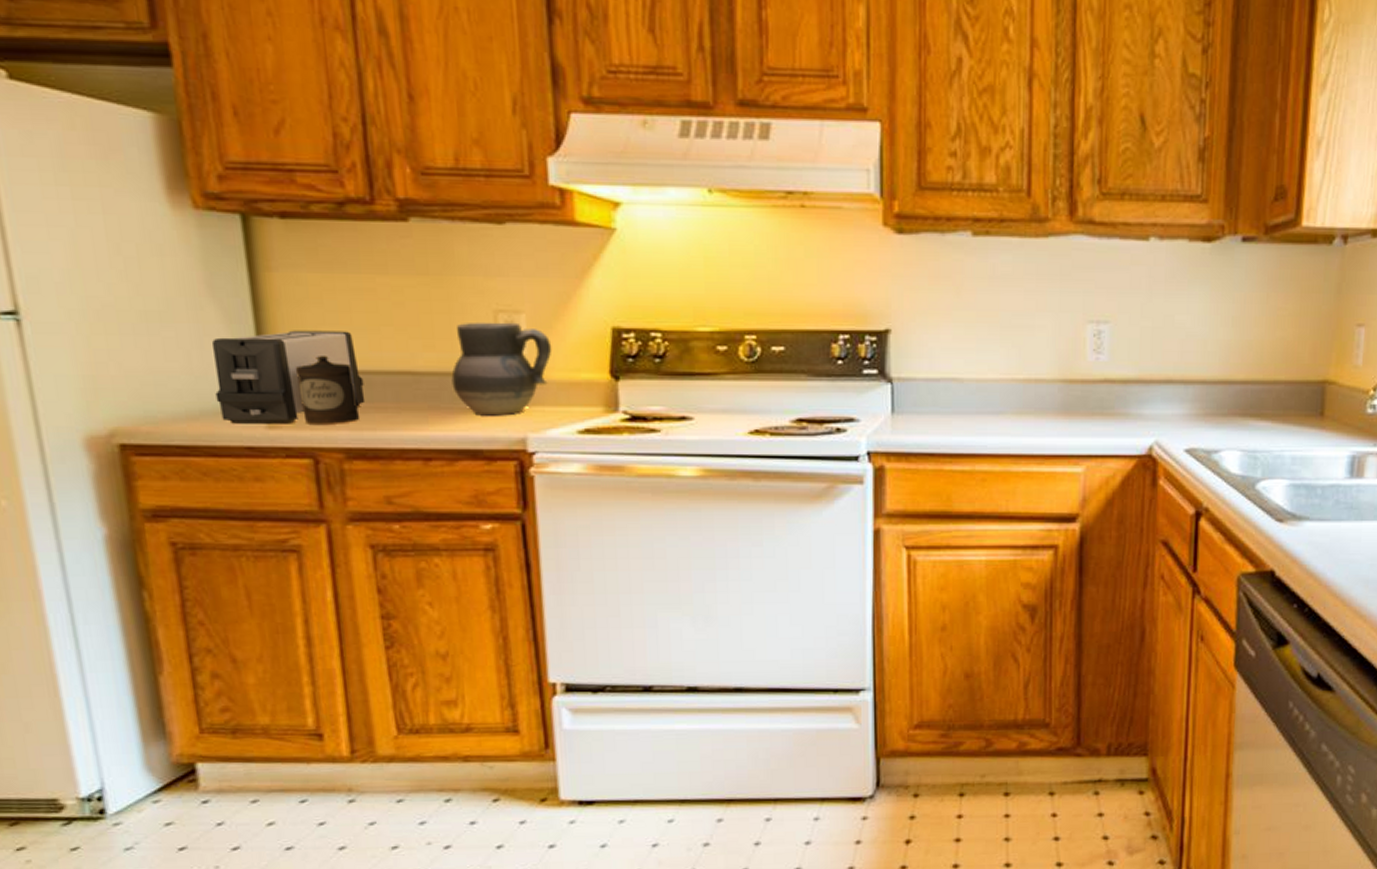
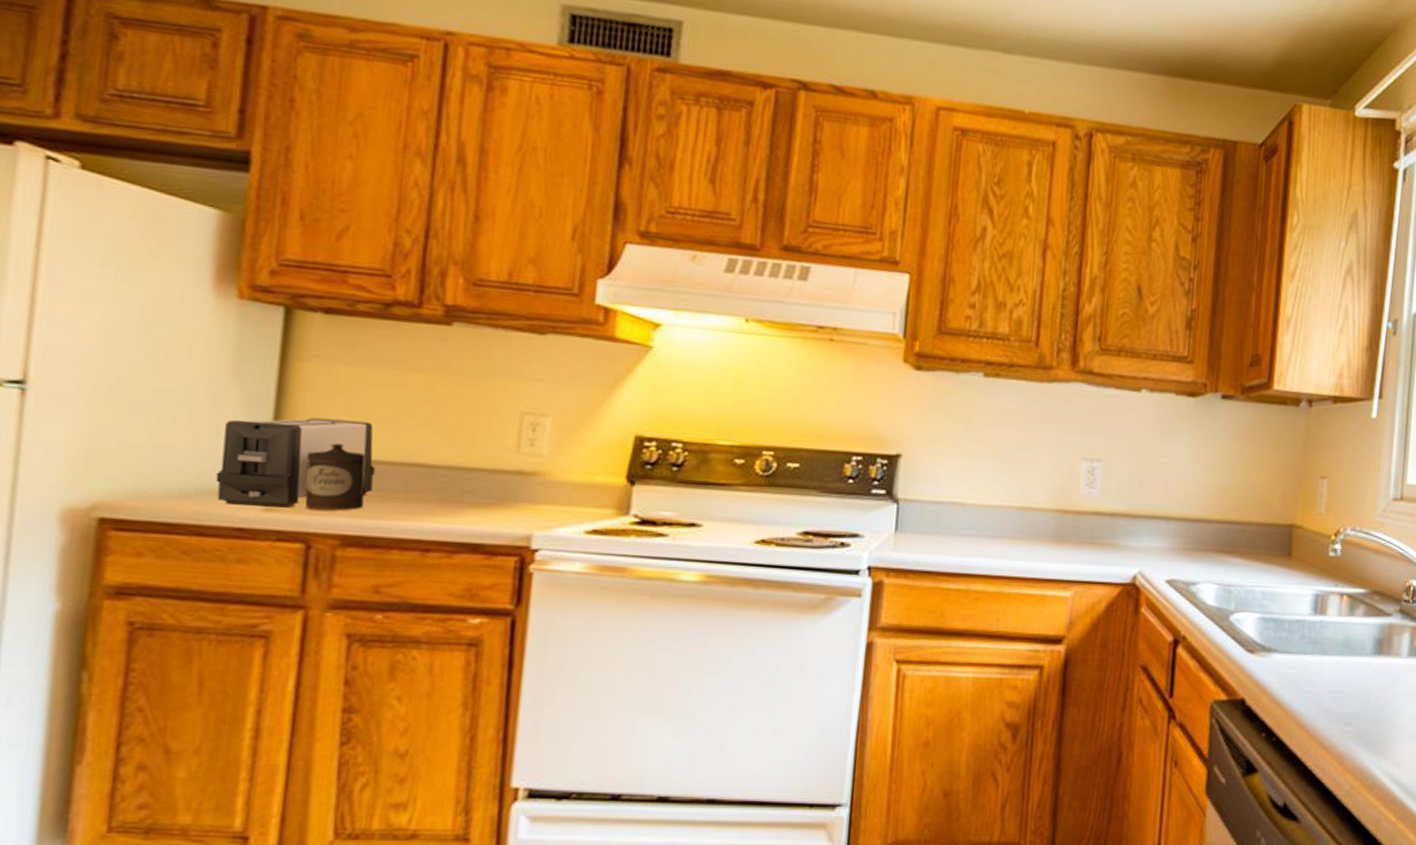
ceramic jug: present [451,322,552,416] -> none [465,421,573,512]

